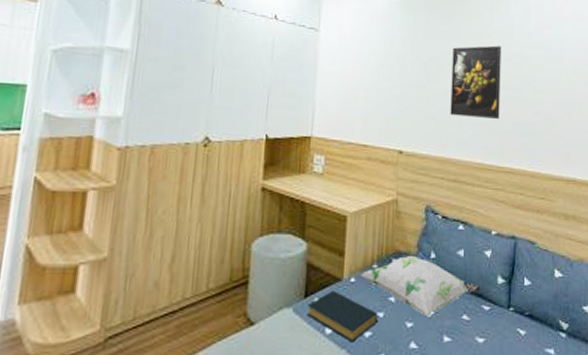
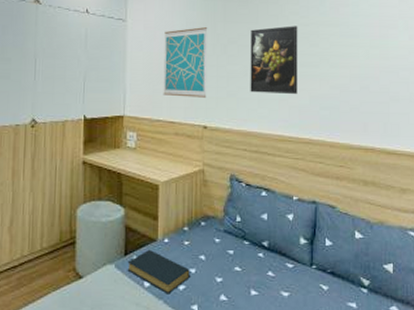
wall art: none [356,42,408,120] -> present [163,27,208,98]
decorative pillow: present [361,256,481,317] -> none [173,220,284,273]

